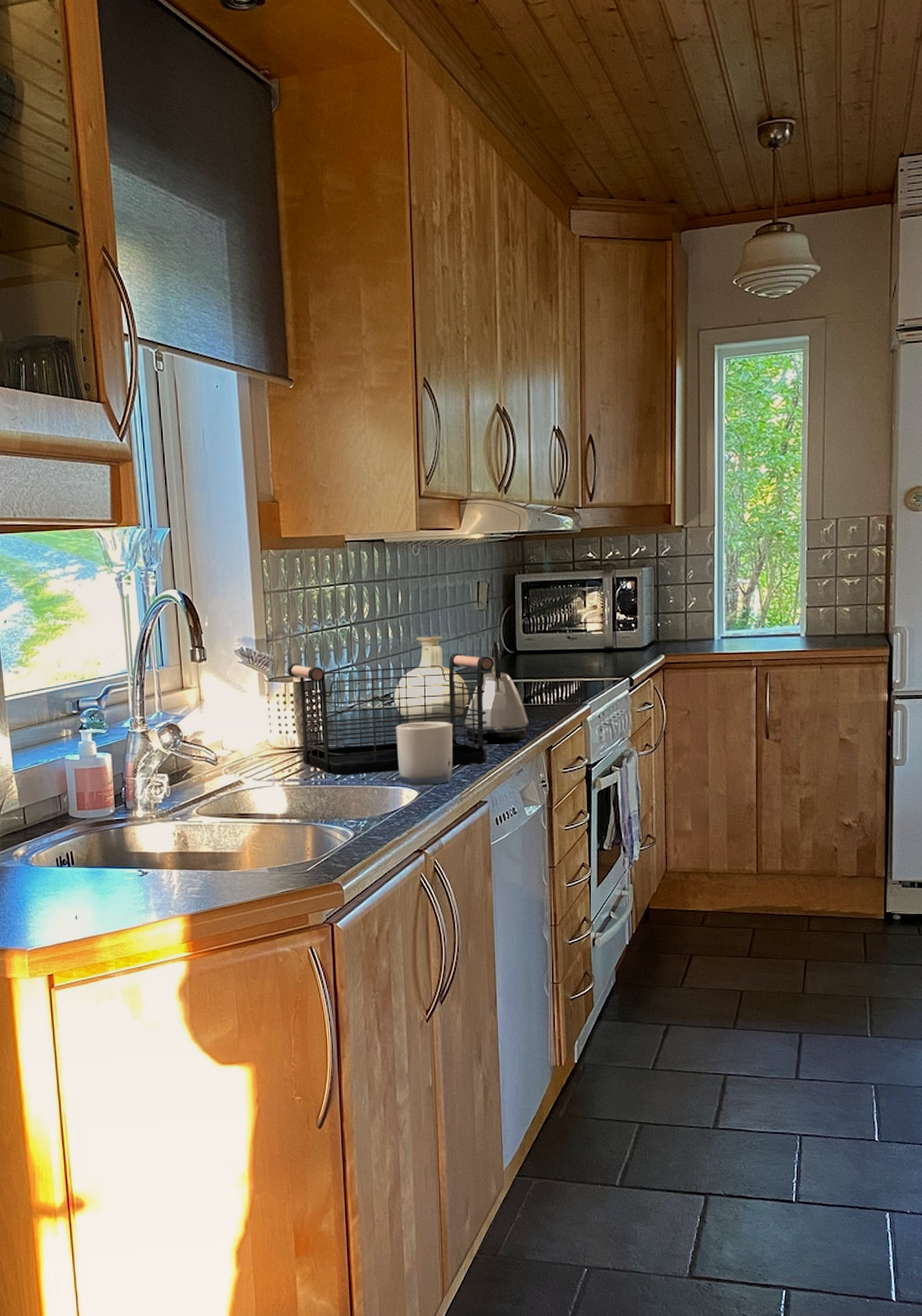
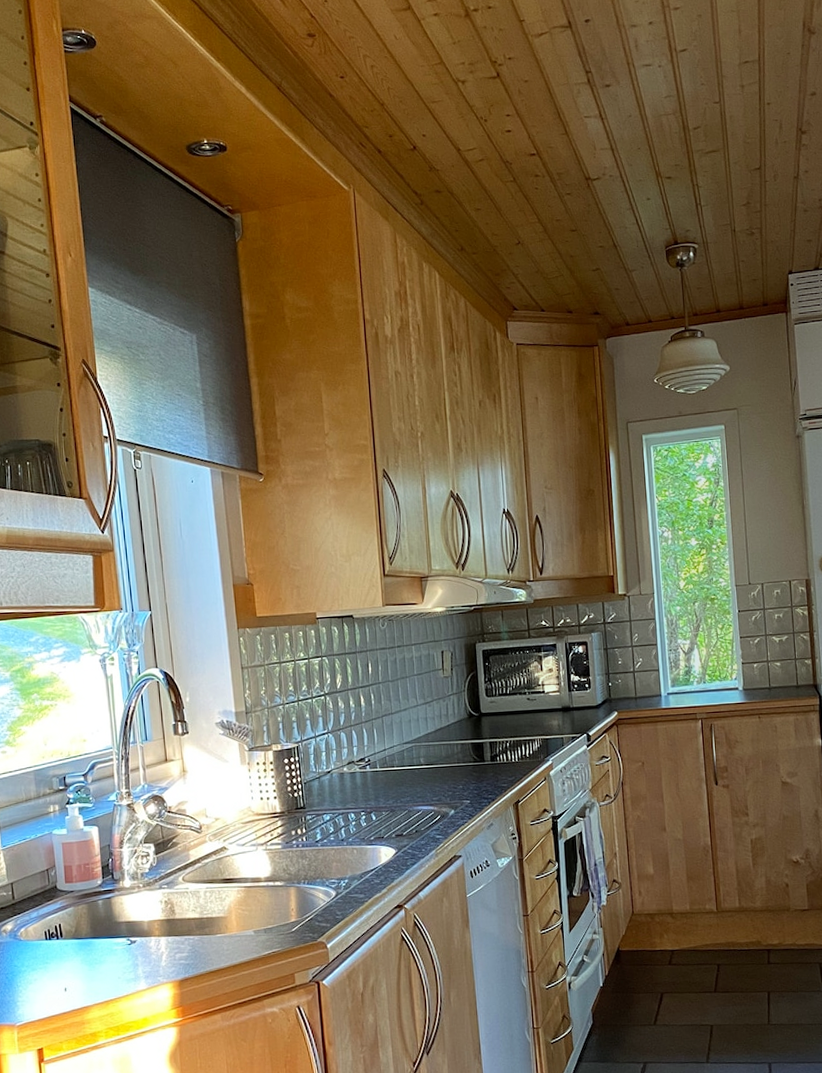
dish rack: present [287,653,493,776] -> none [266,717,460,838]
ceramic jug: present [393,636,469,724] -> none [368,702,440,786]
mug: present [396,721,454,786] -> none [372,781,428,844]
kettle: present [464,639,529,746] -> none [435,703,496,803]

